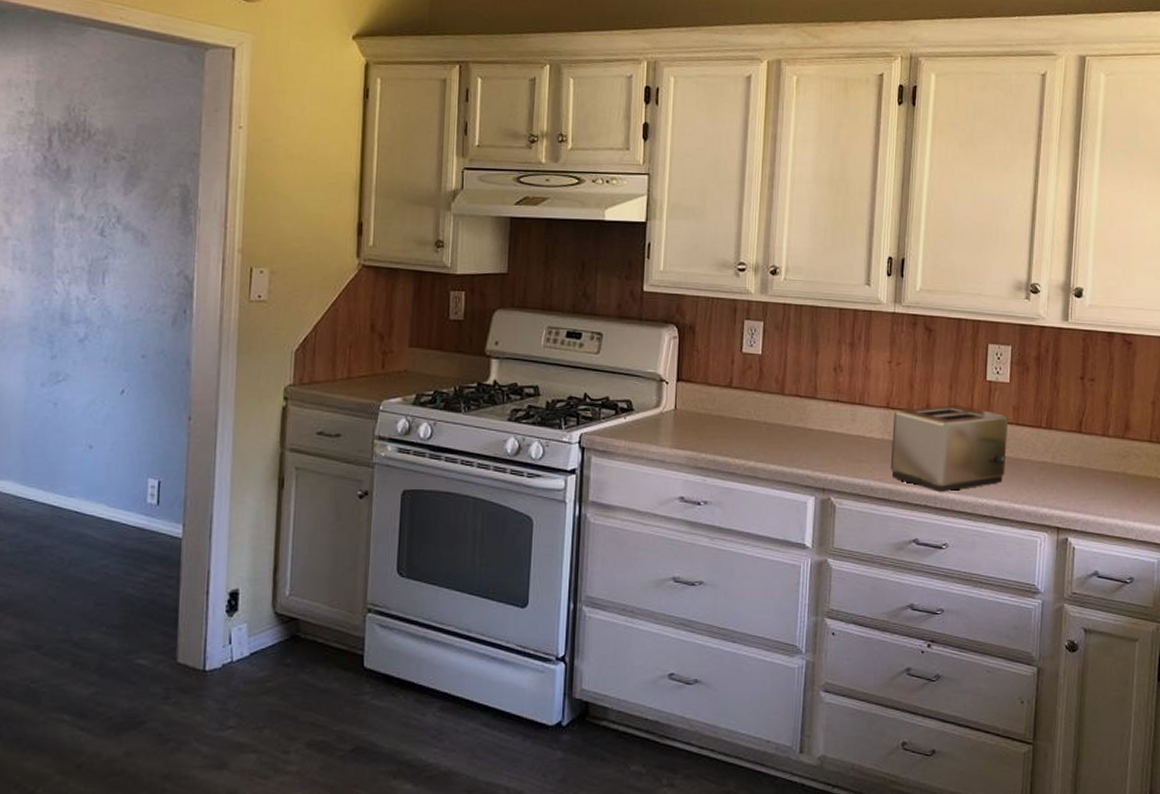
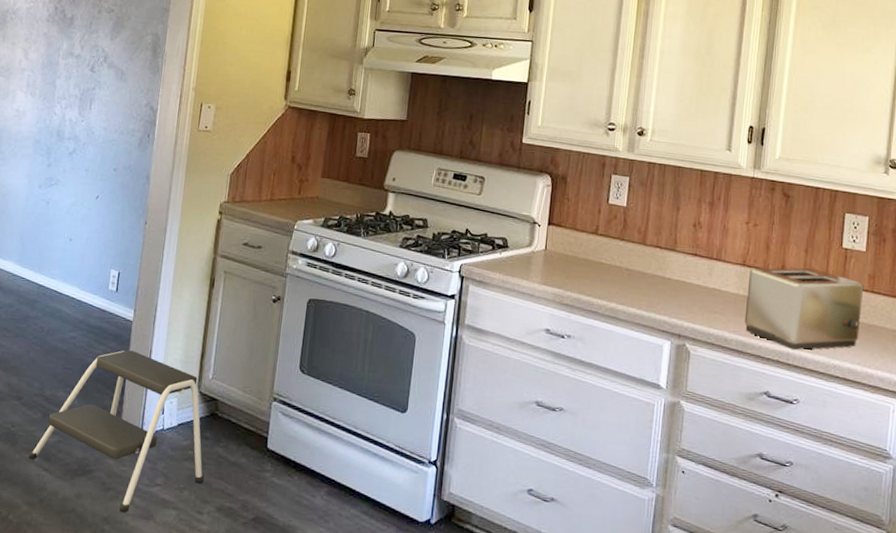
step stool: none [57,573,288,766] -> present [28,350,204,513]

